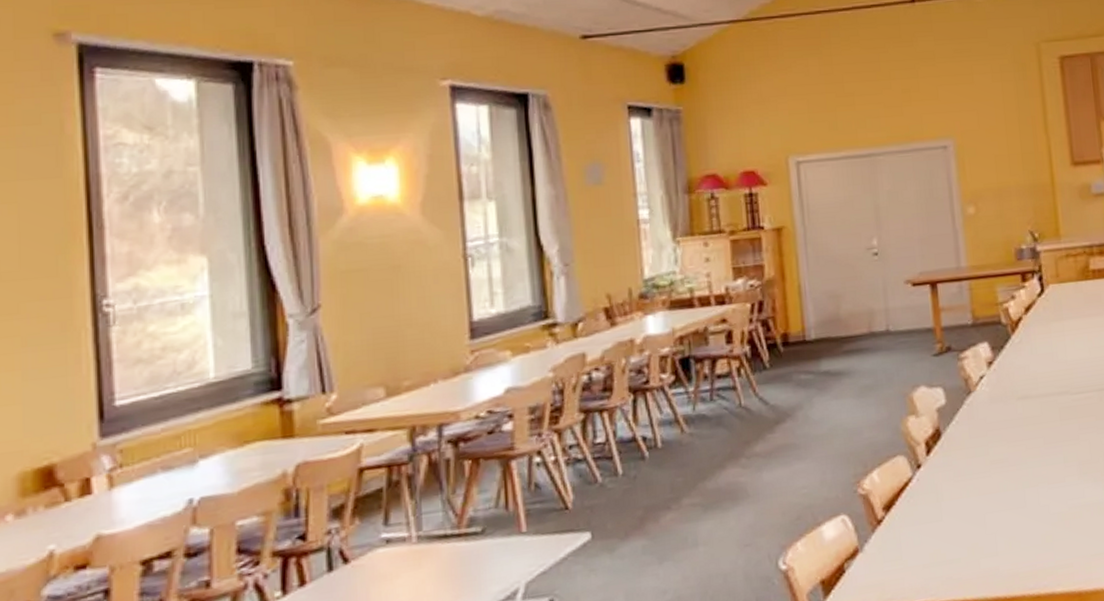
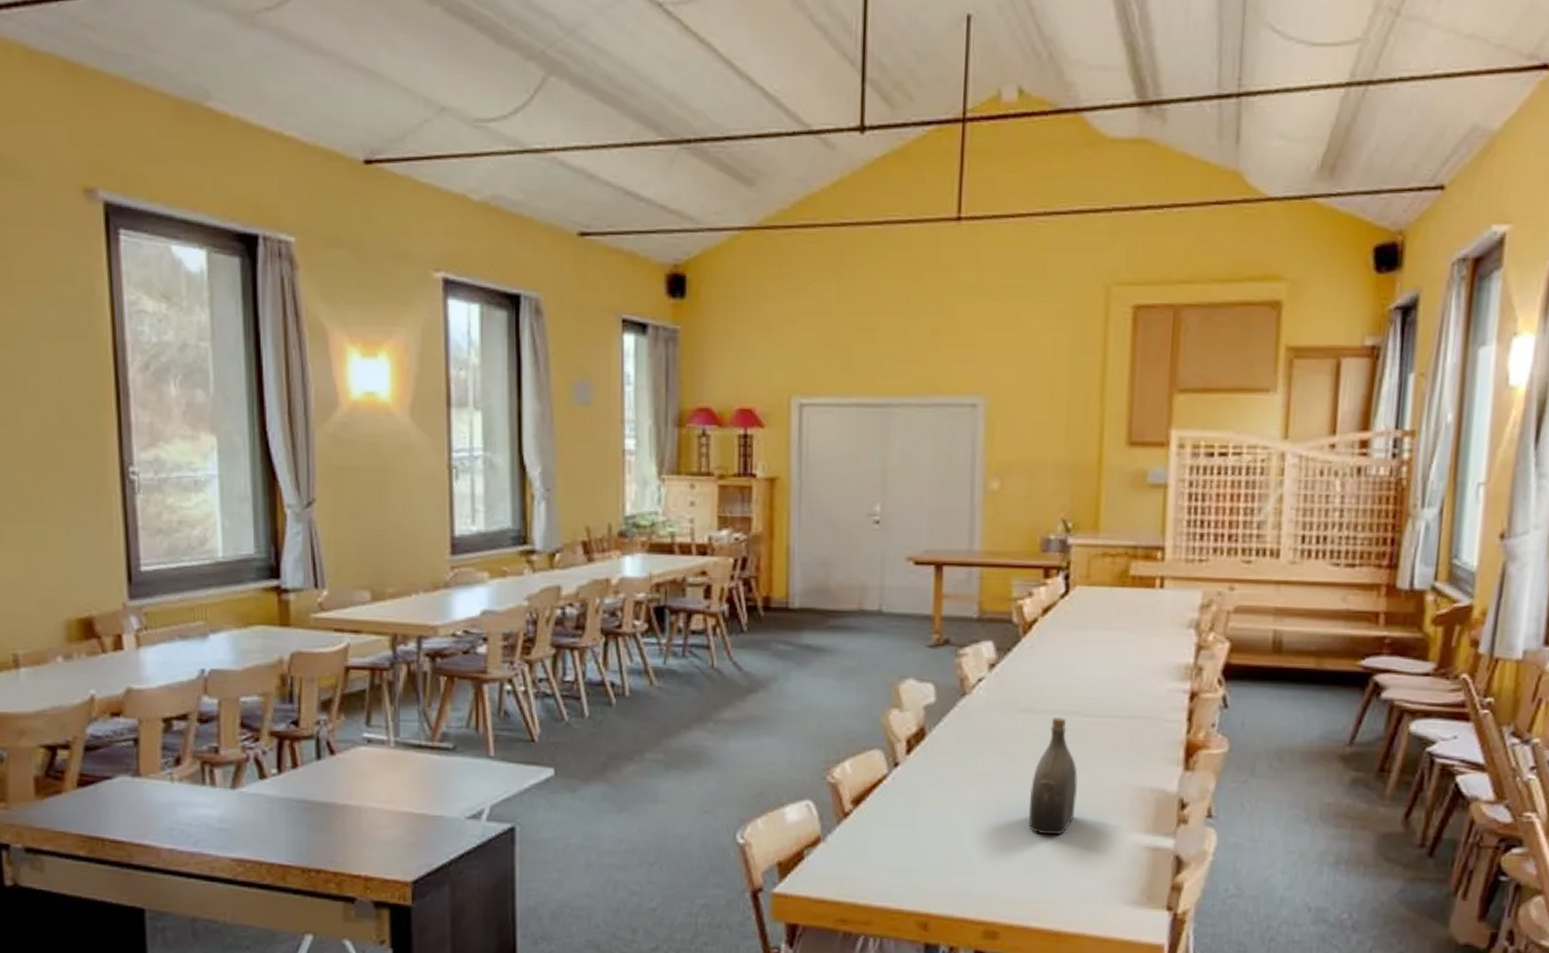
water jug: none [1037,398,1078,506] -> present [1028,717,1078,835]

